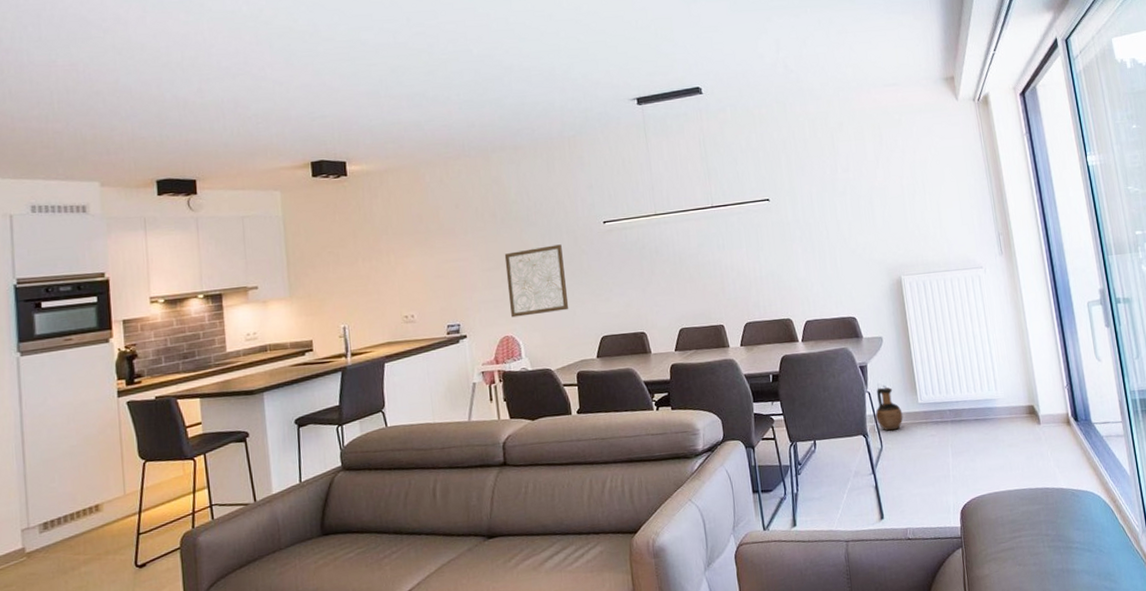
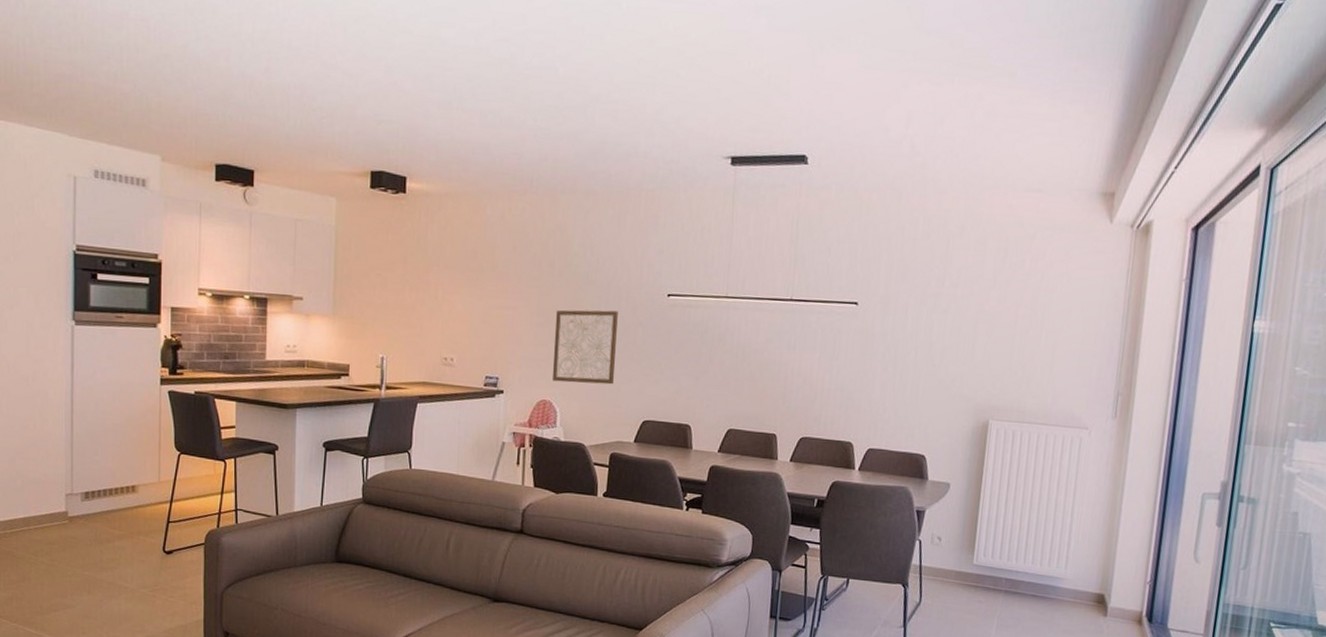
ceramic jug: present [875,386,903,431] -> none [921,538,953,587]

